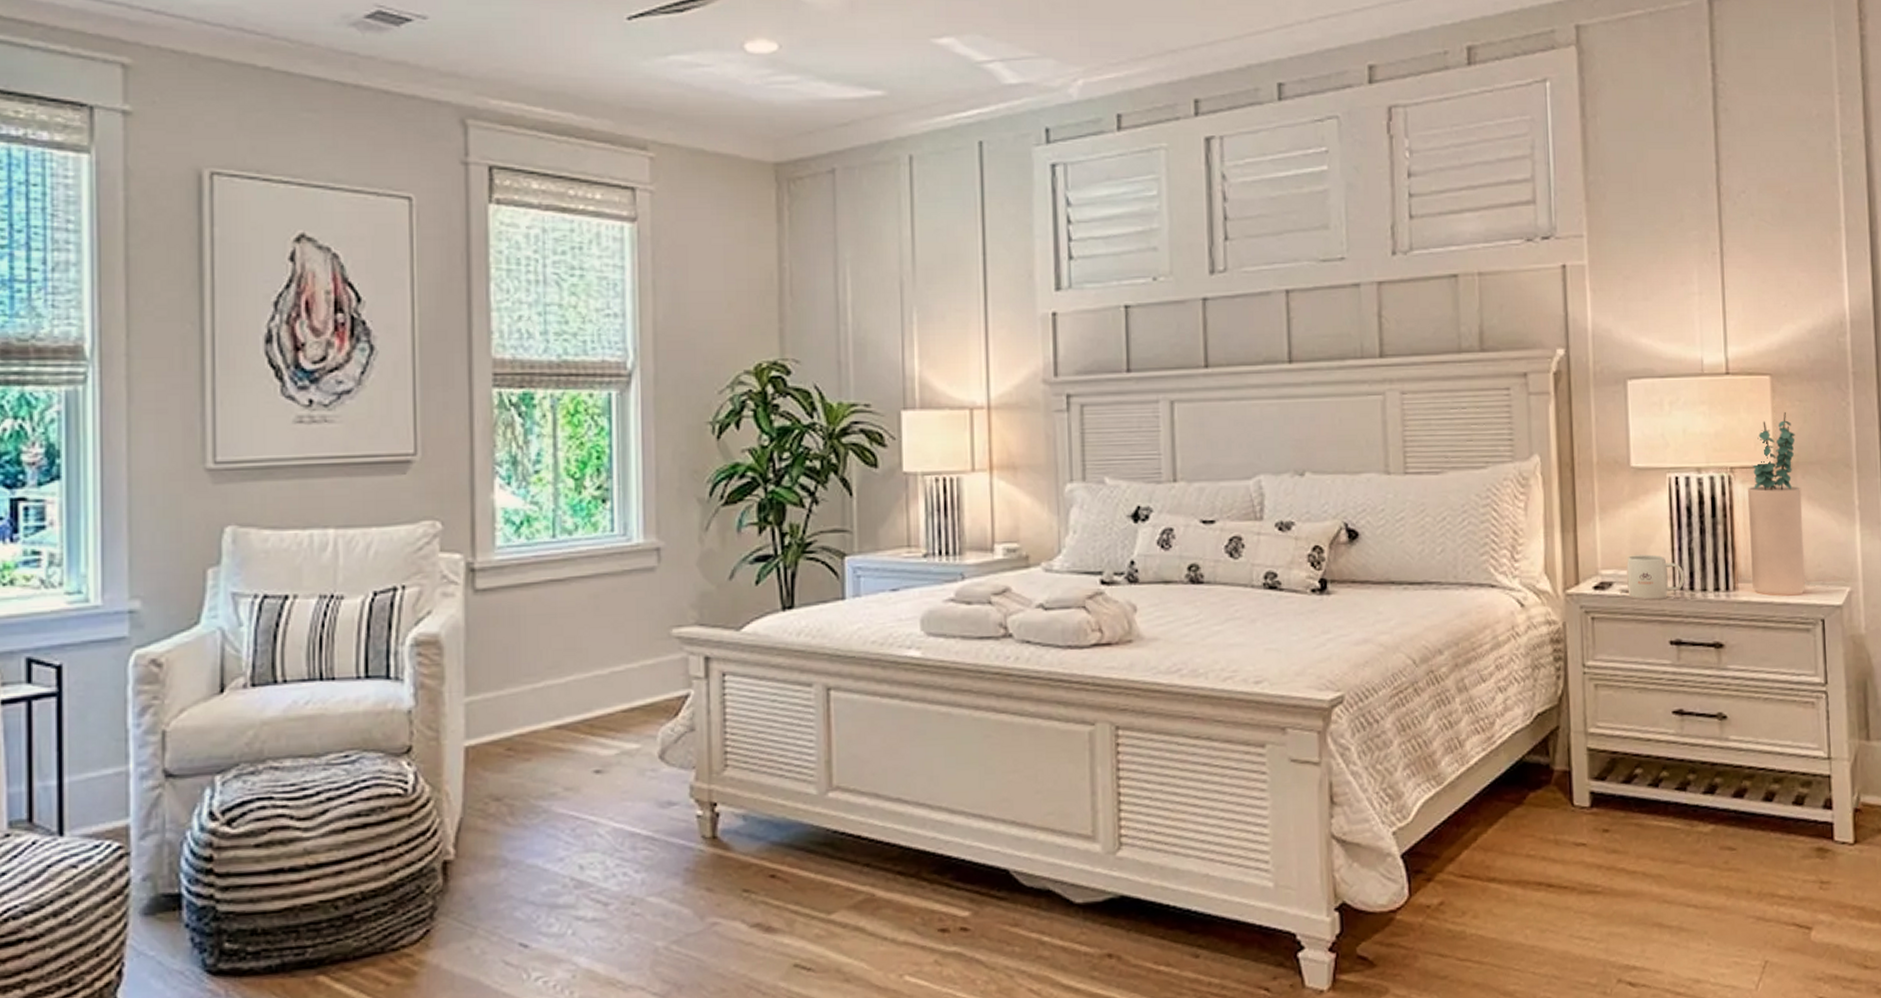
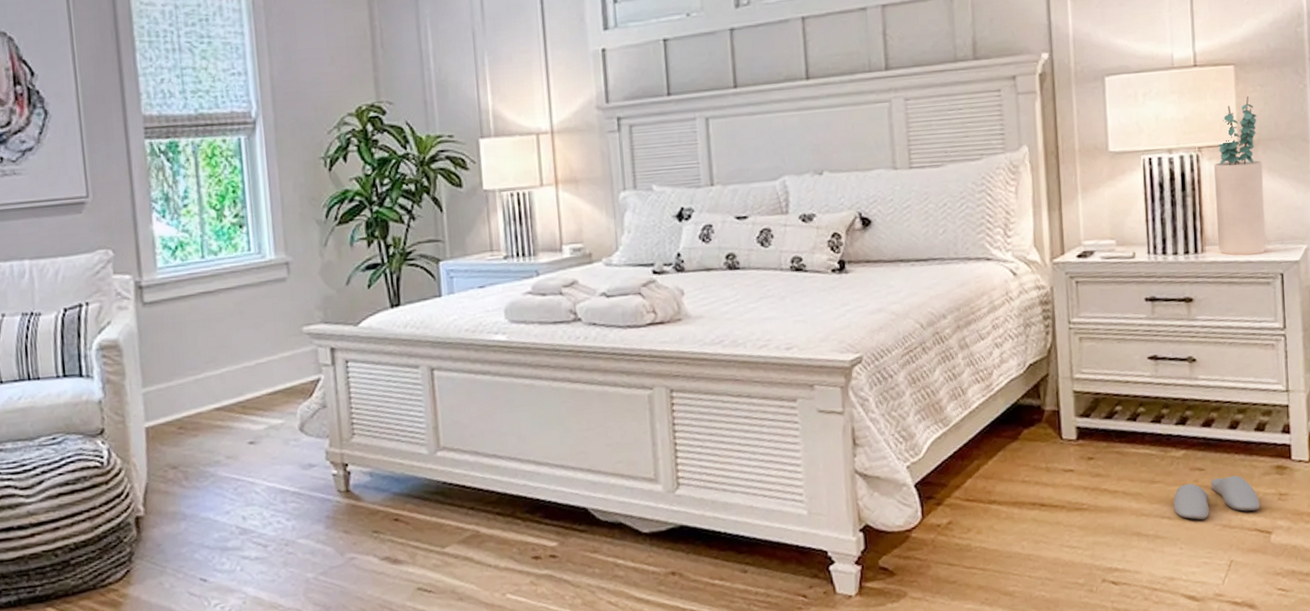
mug: present [1626,554,1685,601] -> none [1105,226,1158,266]
slippers: none [1700,858,1799,911] -> present [1173,475,1260,520]

